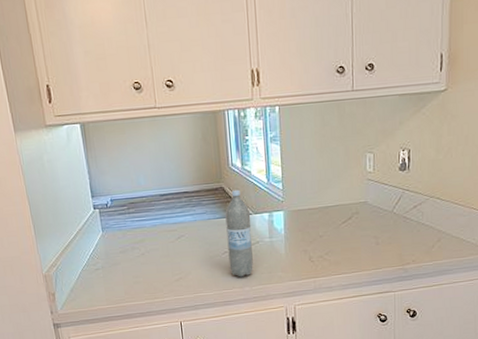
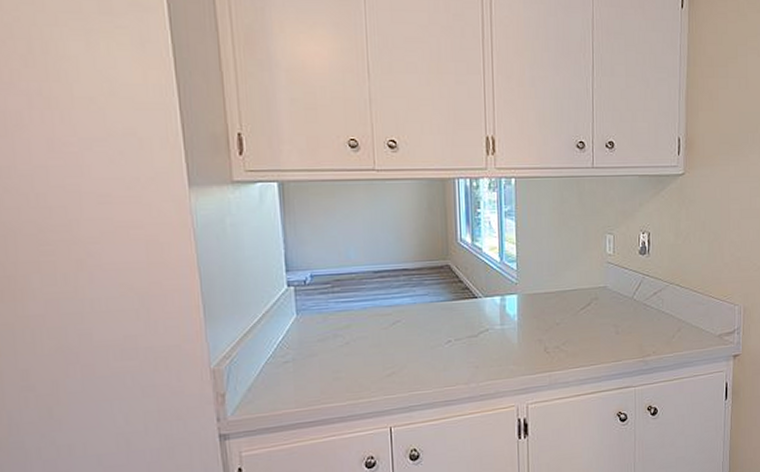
water bottle: present [225,189,253,277] -> none [451,268,481,372]

